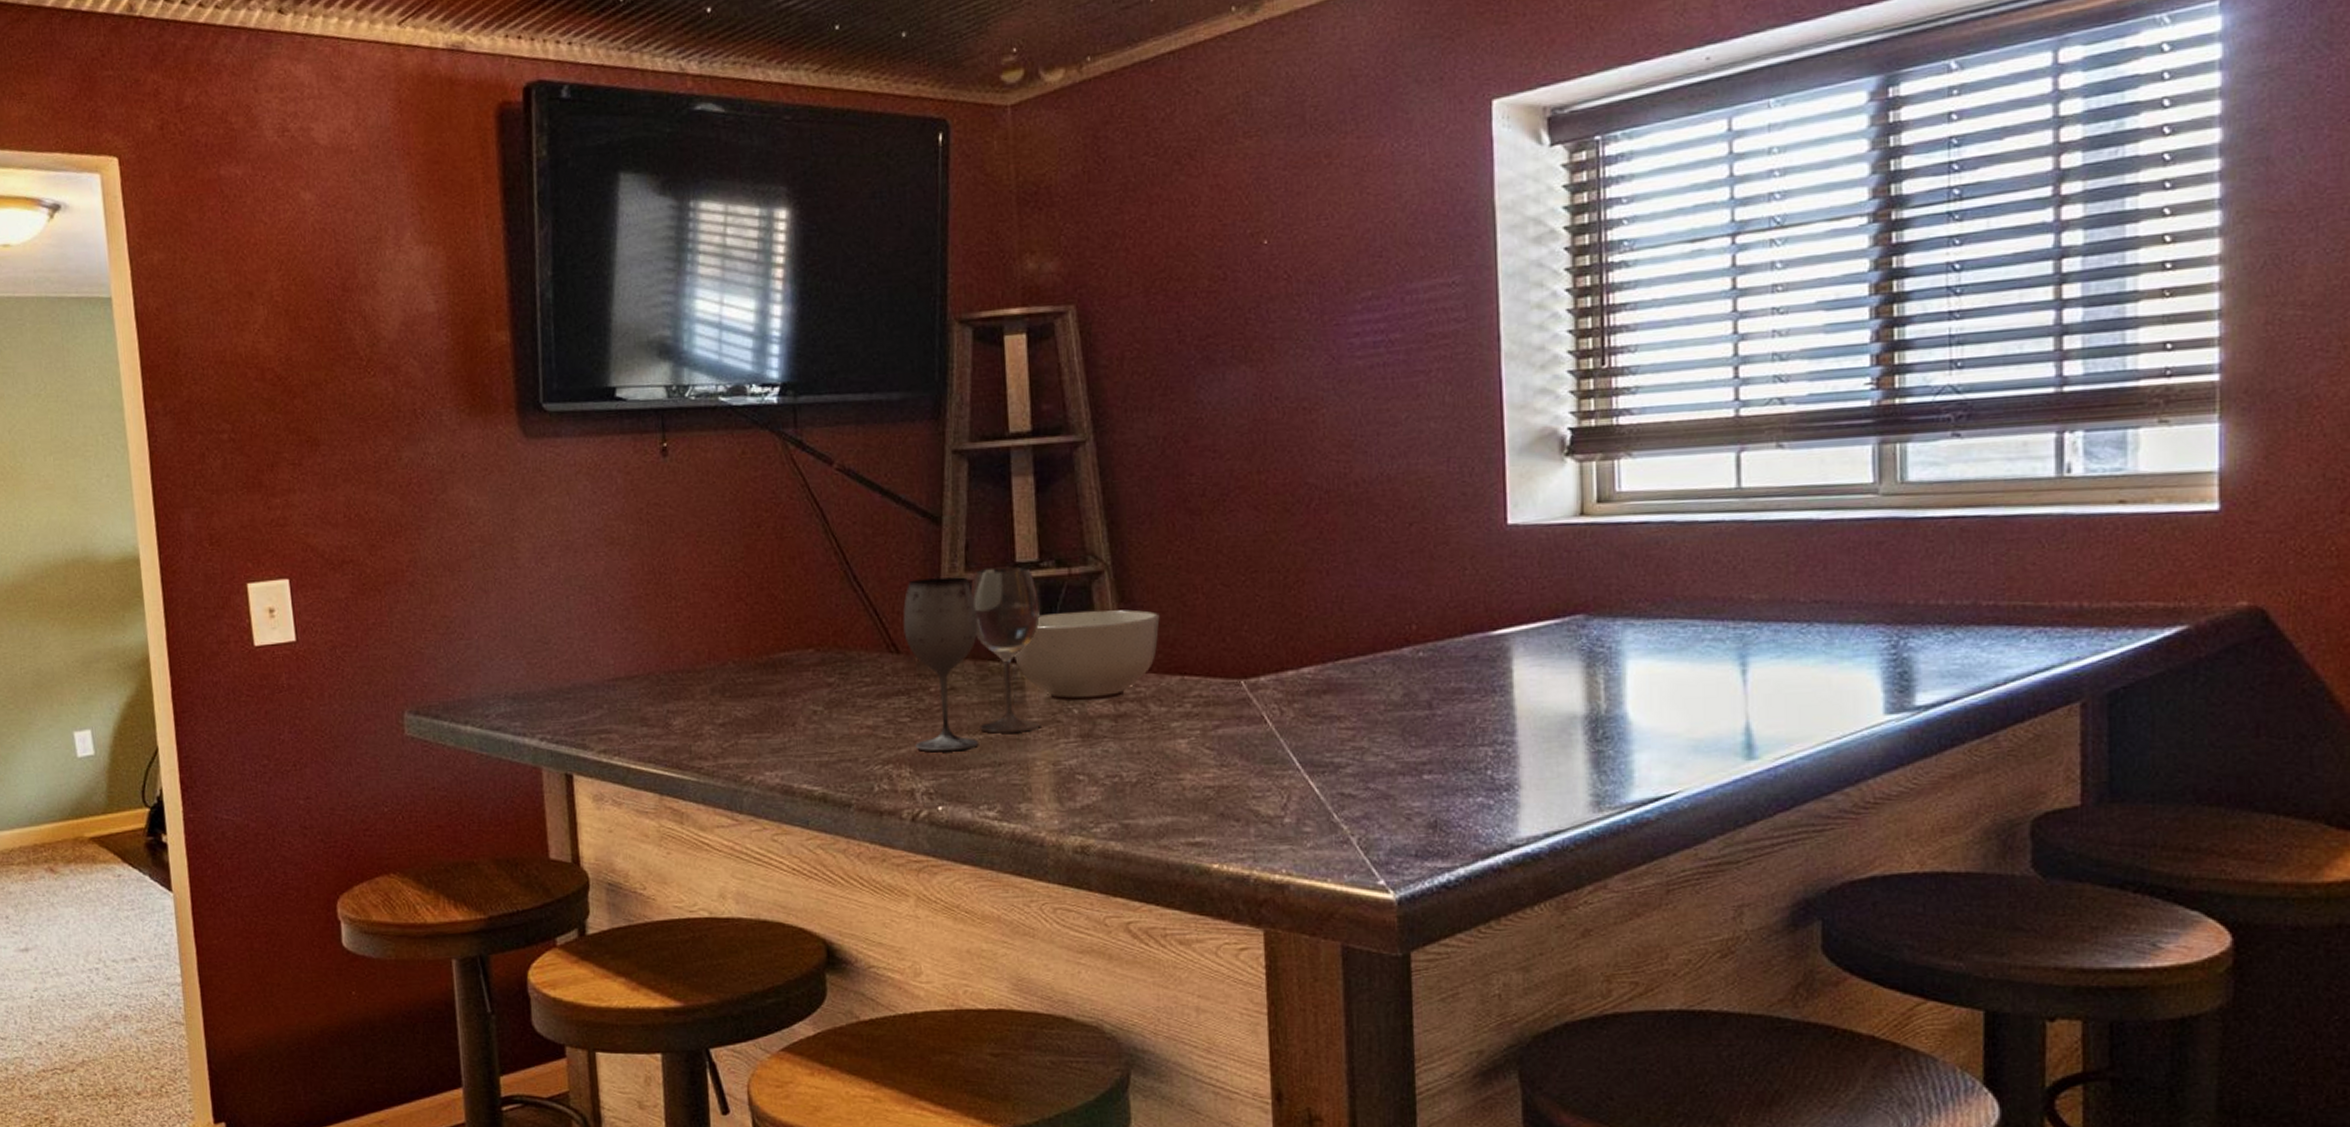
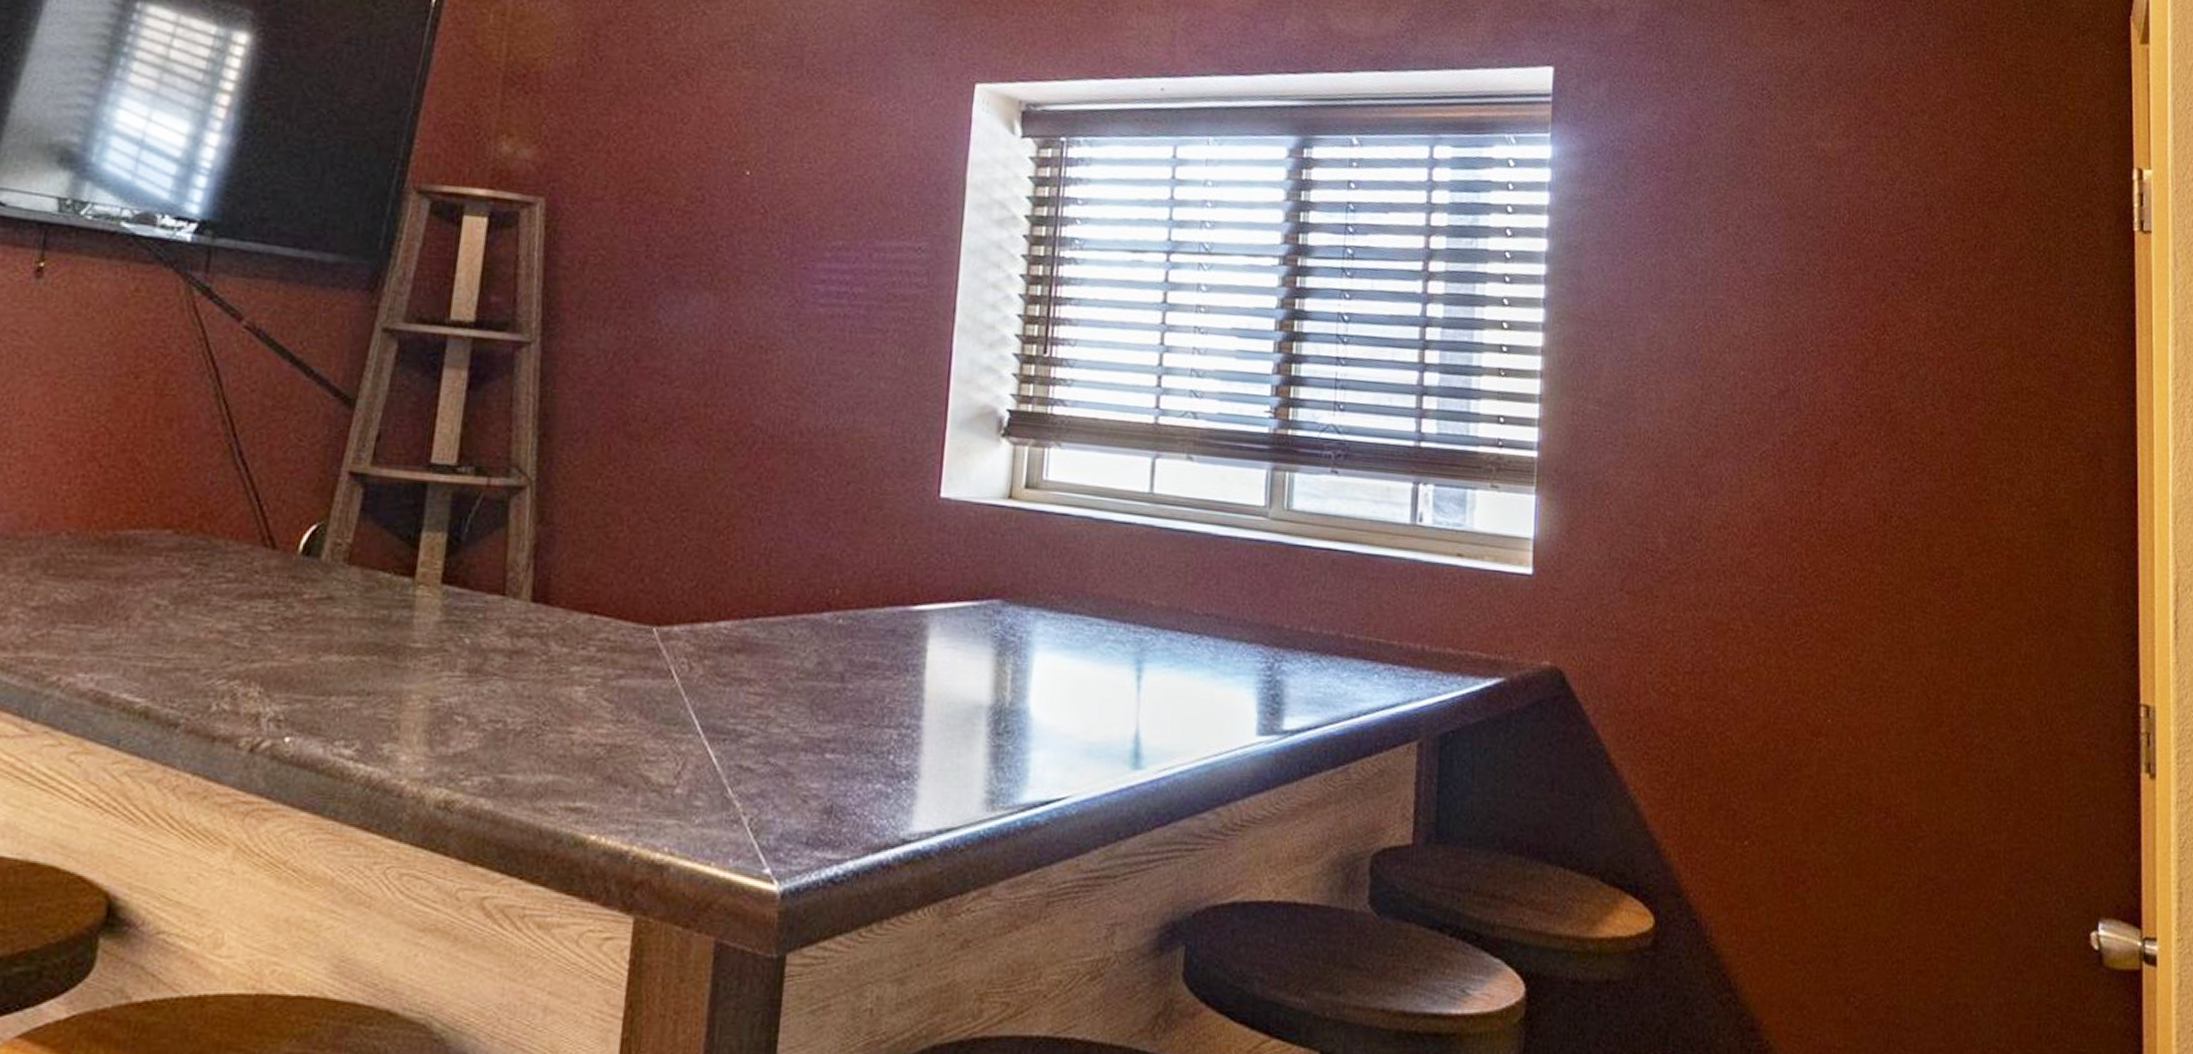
wineglass: present [903,567,1041,753] -> none [272,465,449,673]
bowl: present [1014,609,1160,701] -> none [409,525,578,632]

